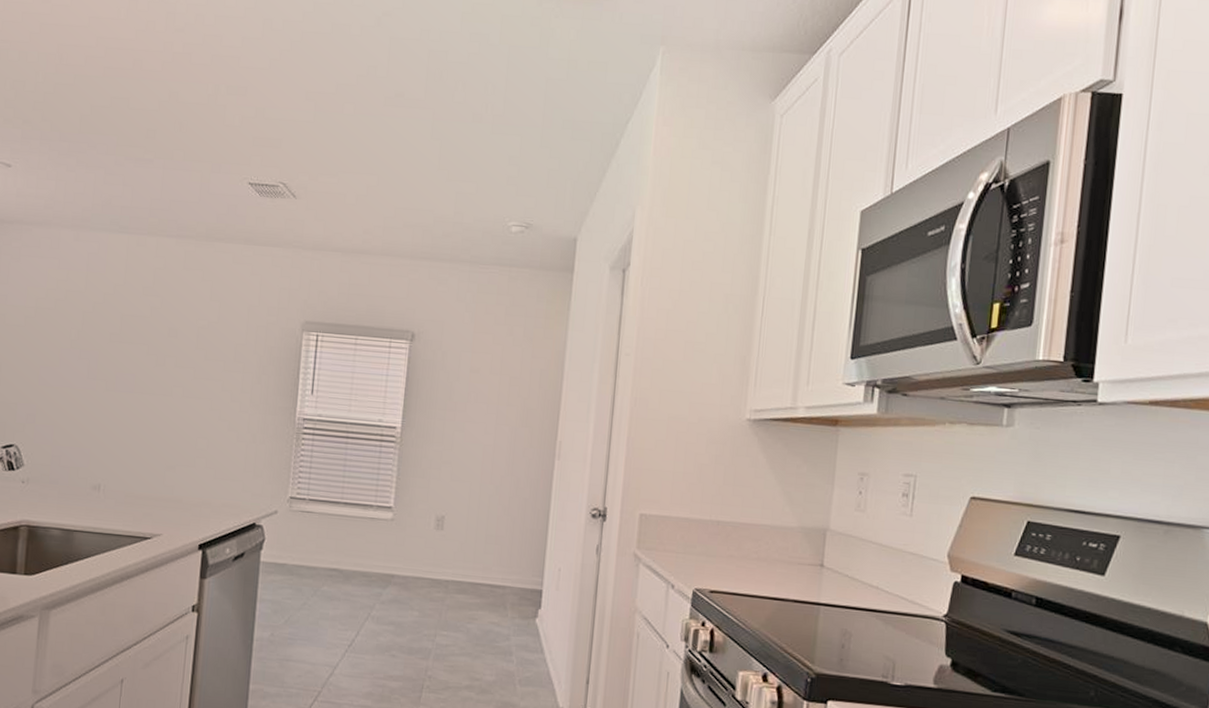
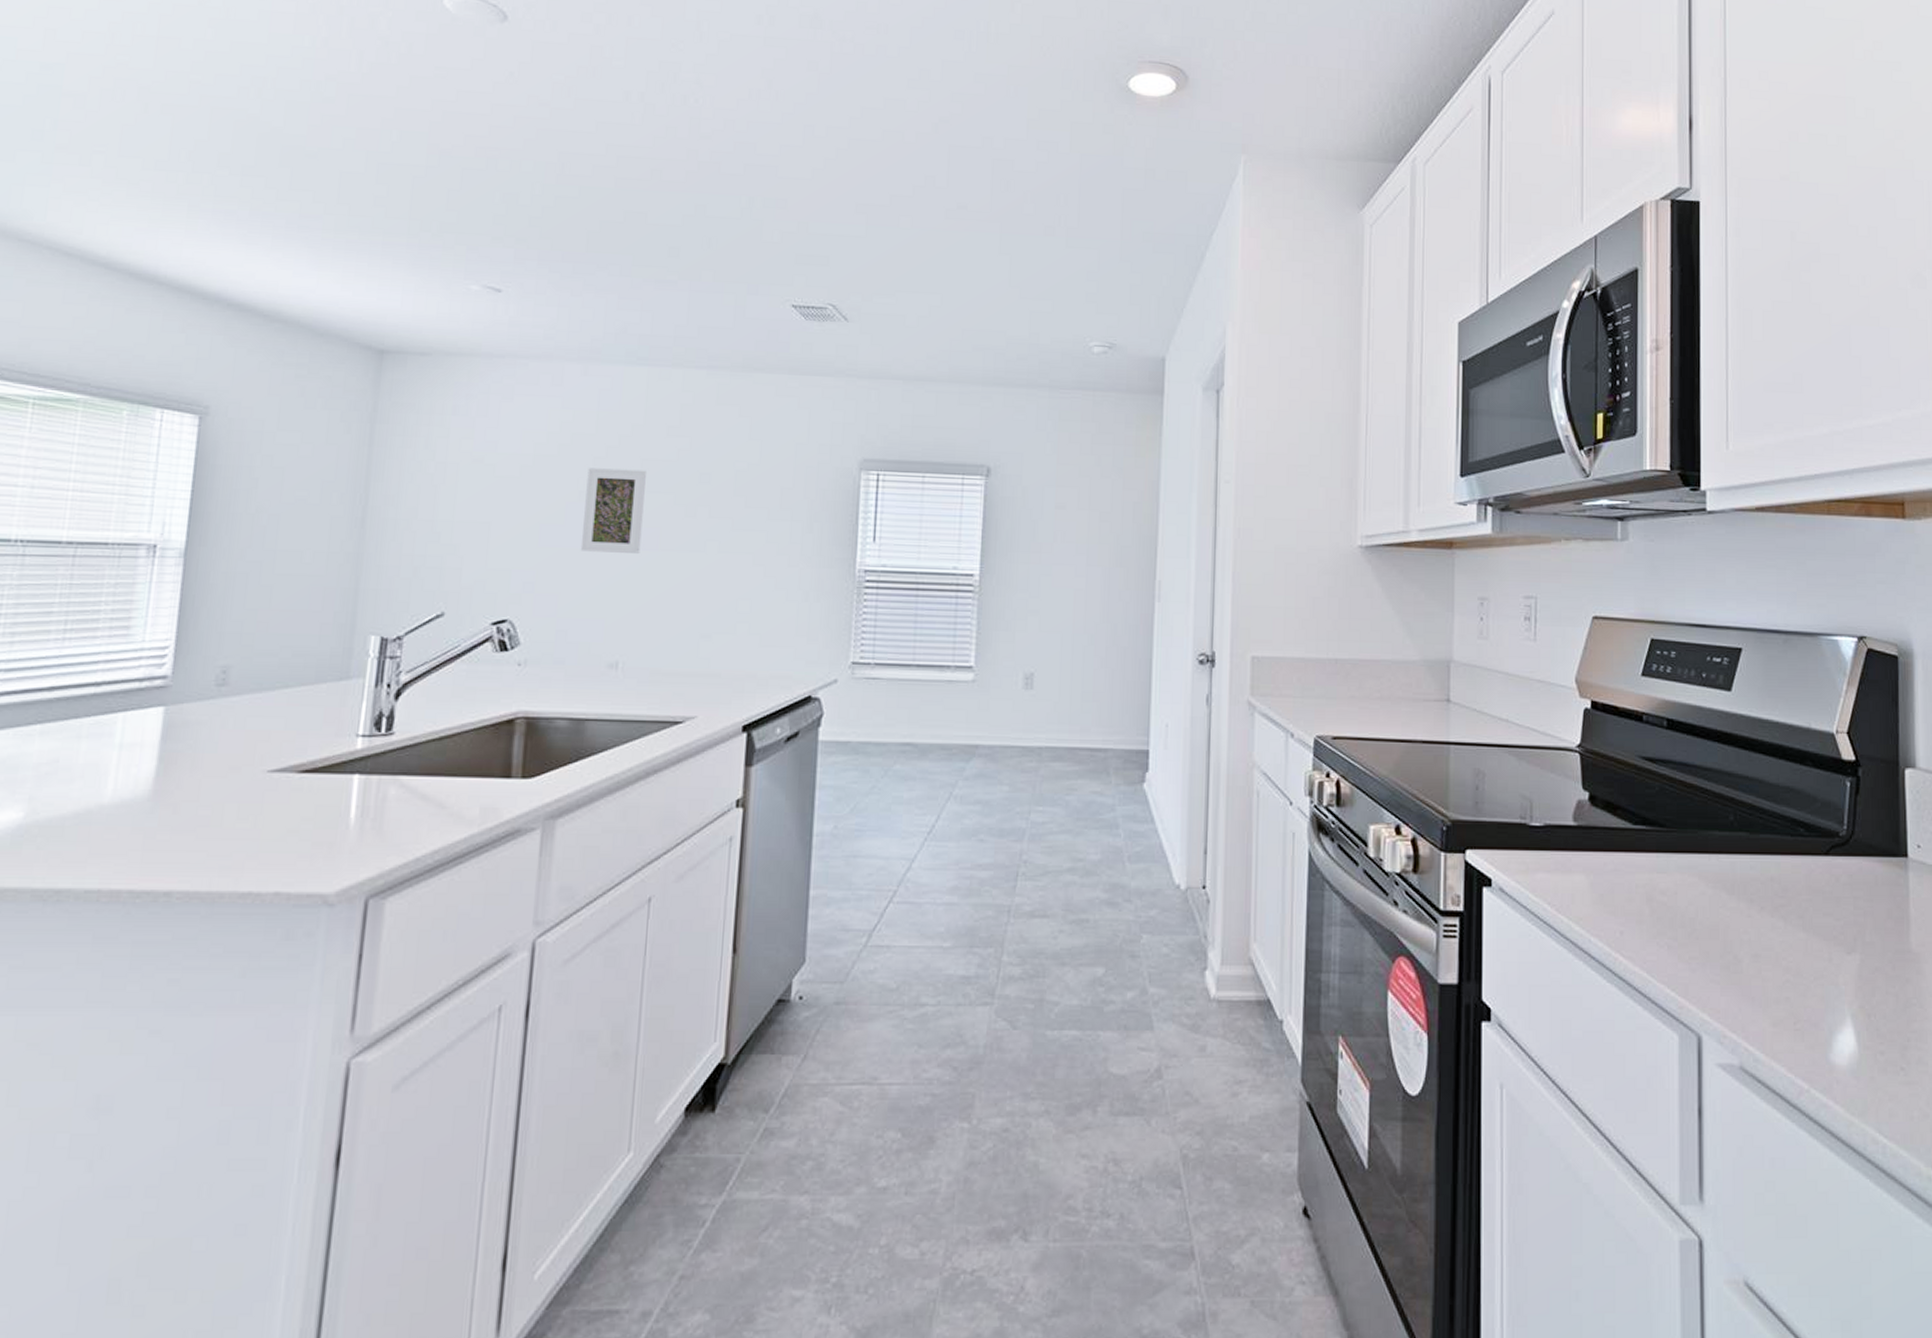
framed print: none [71,320,125,395] -> present [580,468,646,553]

